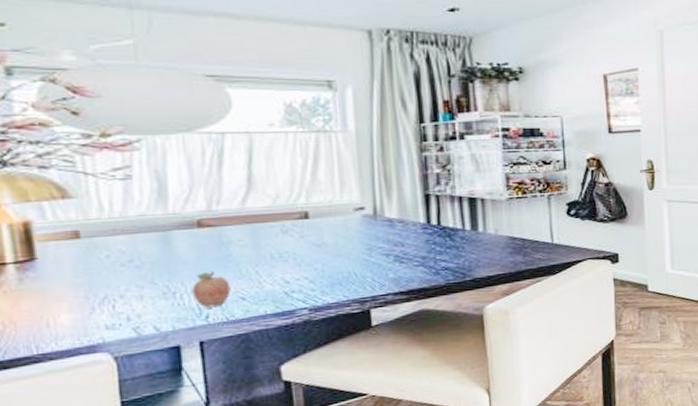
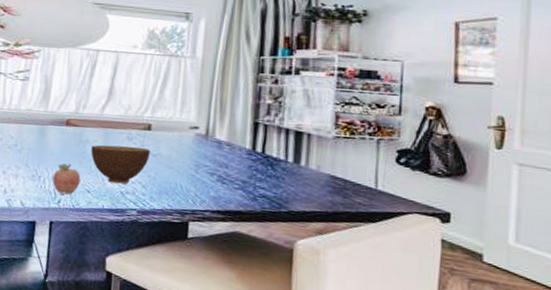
bowl: none [237,239,313,284] -> present [91,145,150,184]

